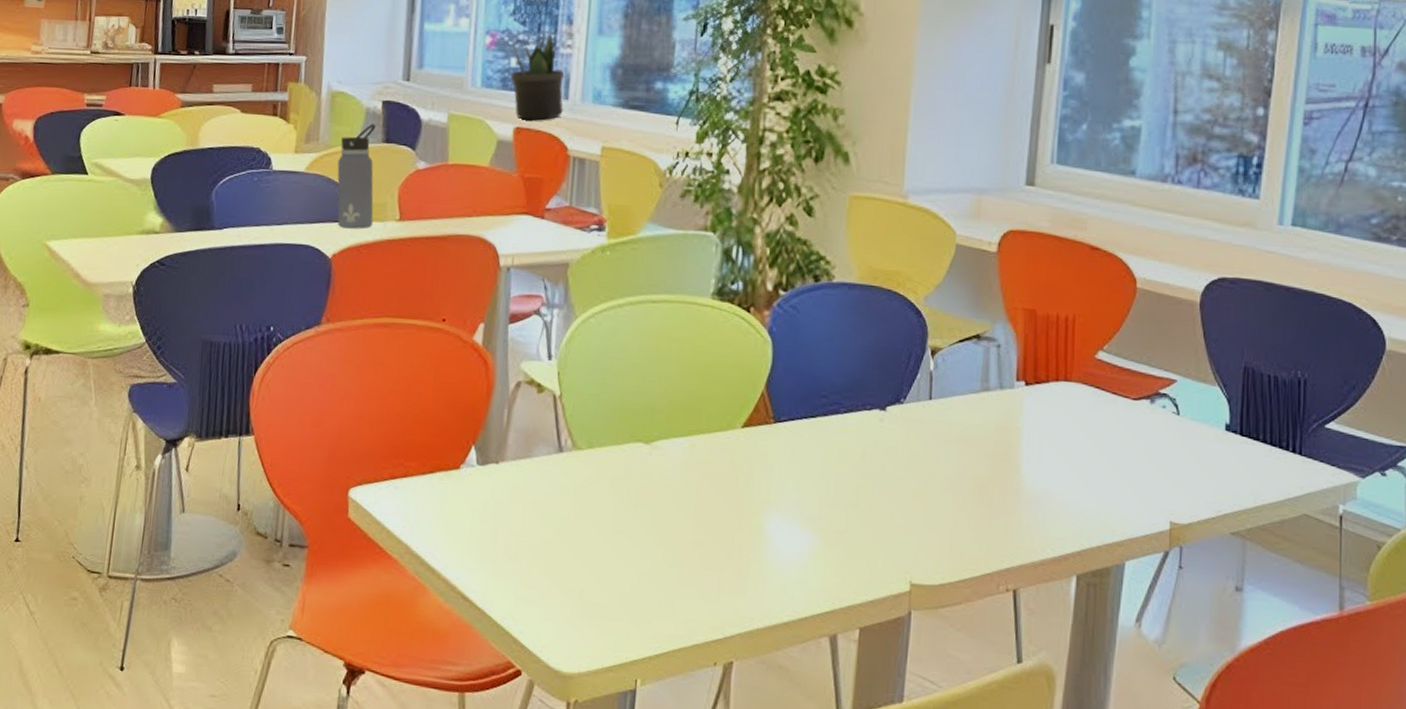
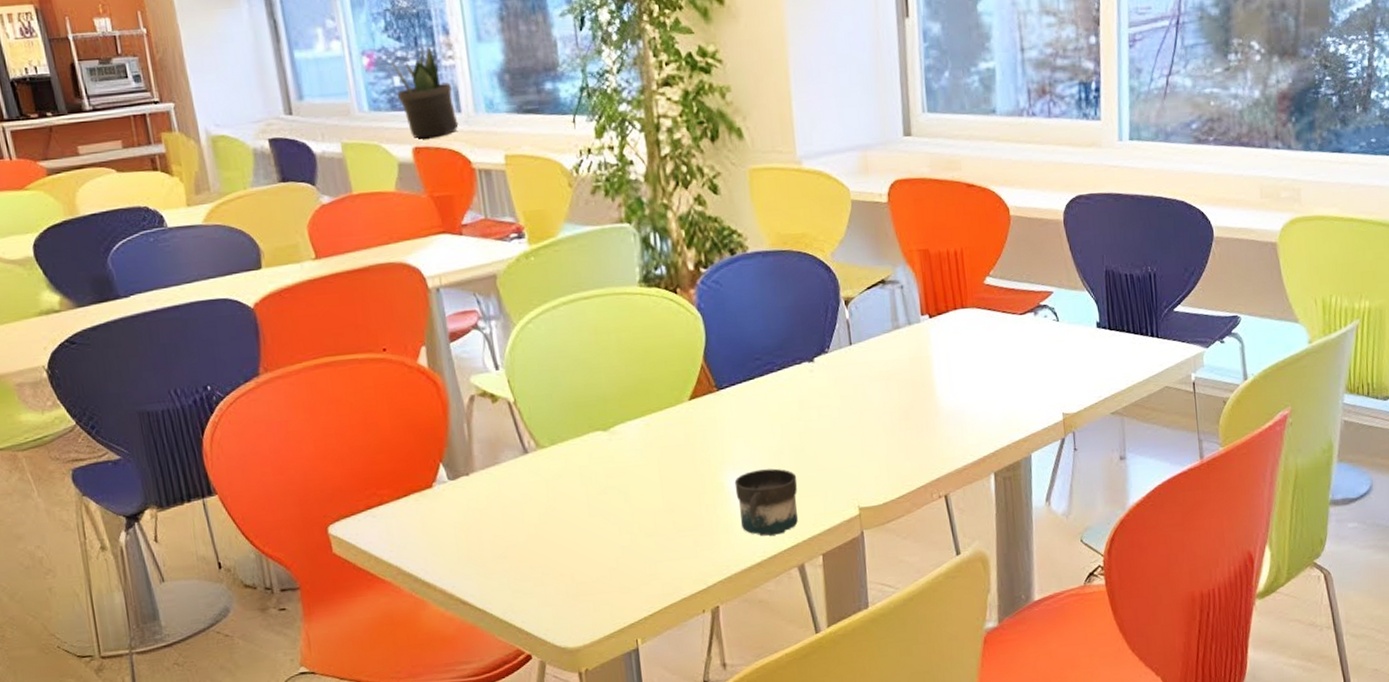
water bottle: present [337,124,376,230] -> none [234,164,289,276]
mug: none [774,517,845,595] -> present [734,468,798,536]

